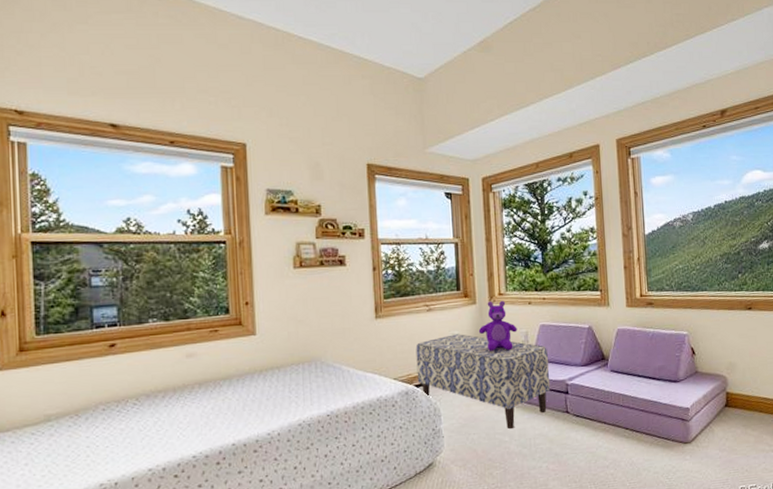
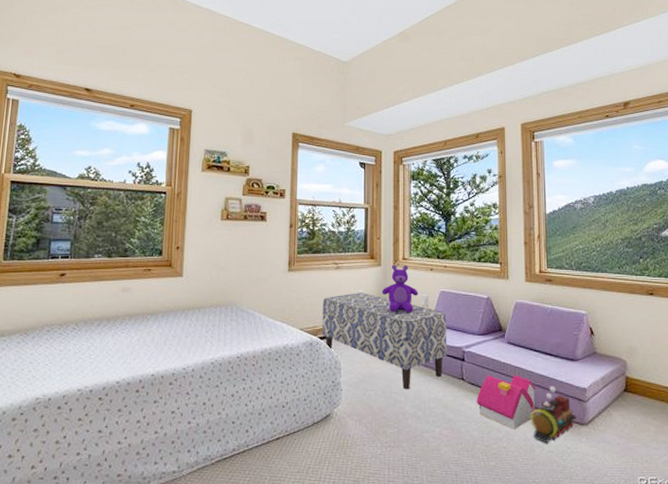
toy house: none [582,401,641,456] -> present [476,374,536,429]
toy train: none [635,409,680,466] -> present [530,386,576,444]

